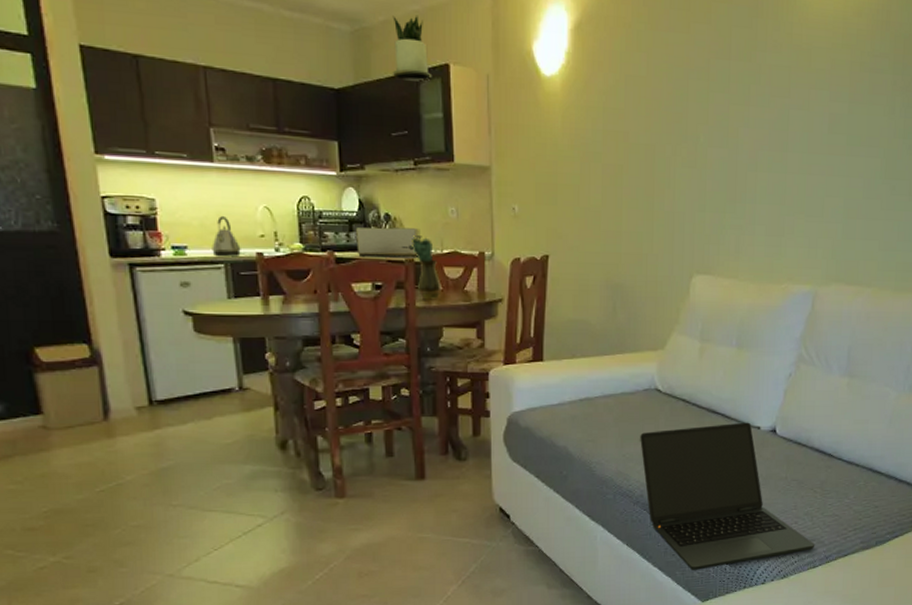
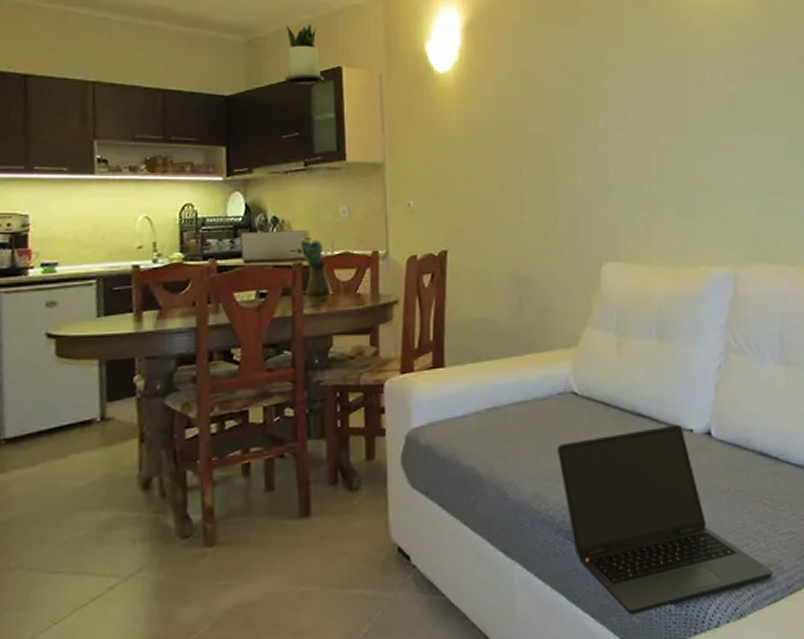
kettle: present [212,216,241,258] -> none [84,229,116,272]

